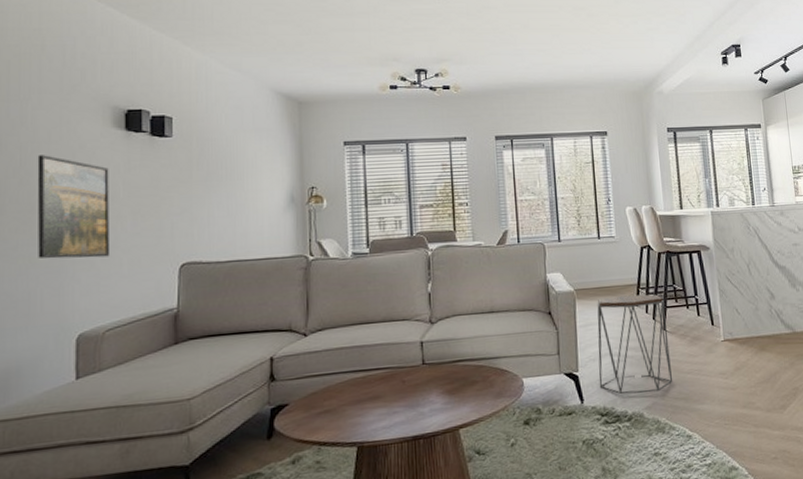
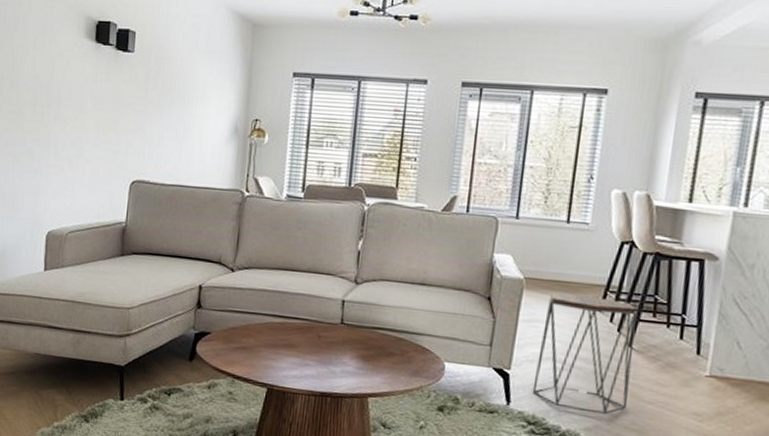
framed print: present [37,155,111,259] -> none [22,60,80,165]

